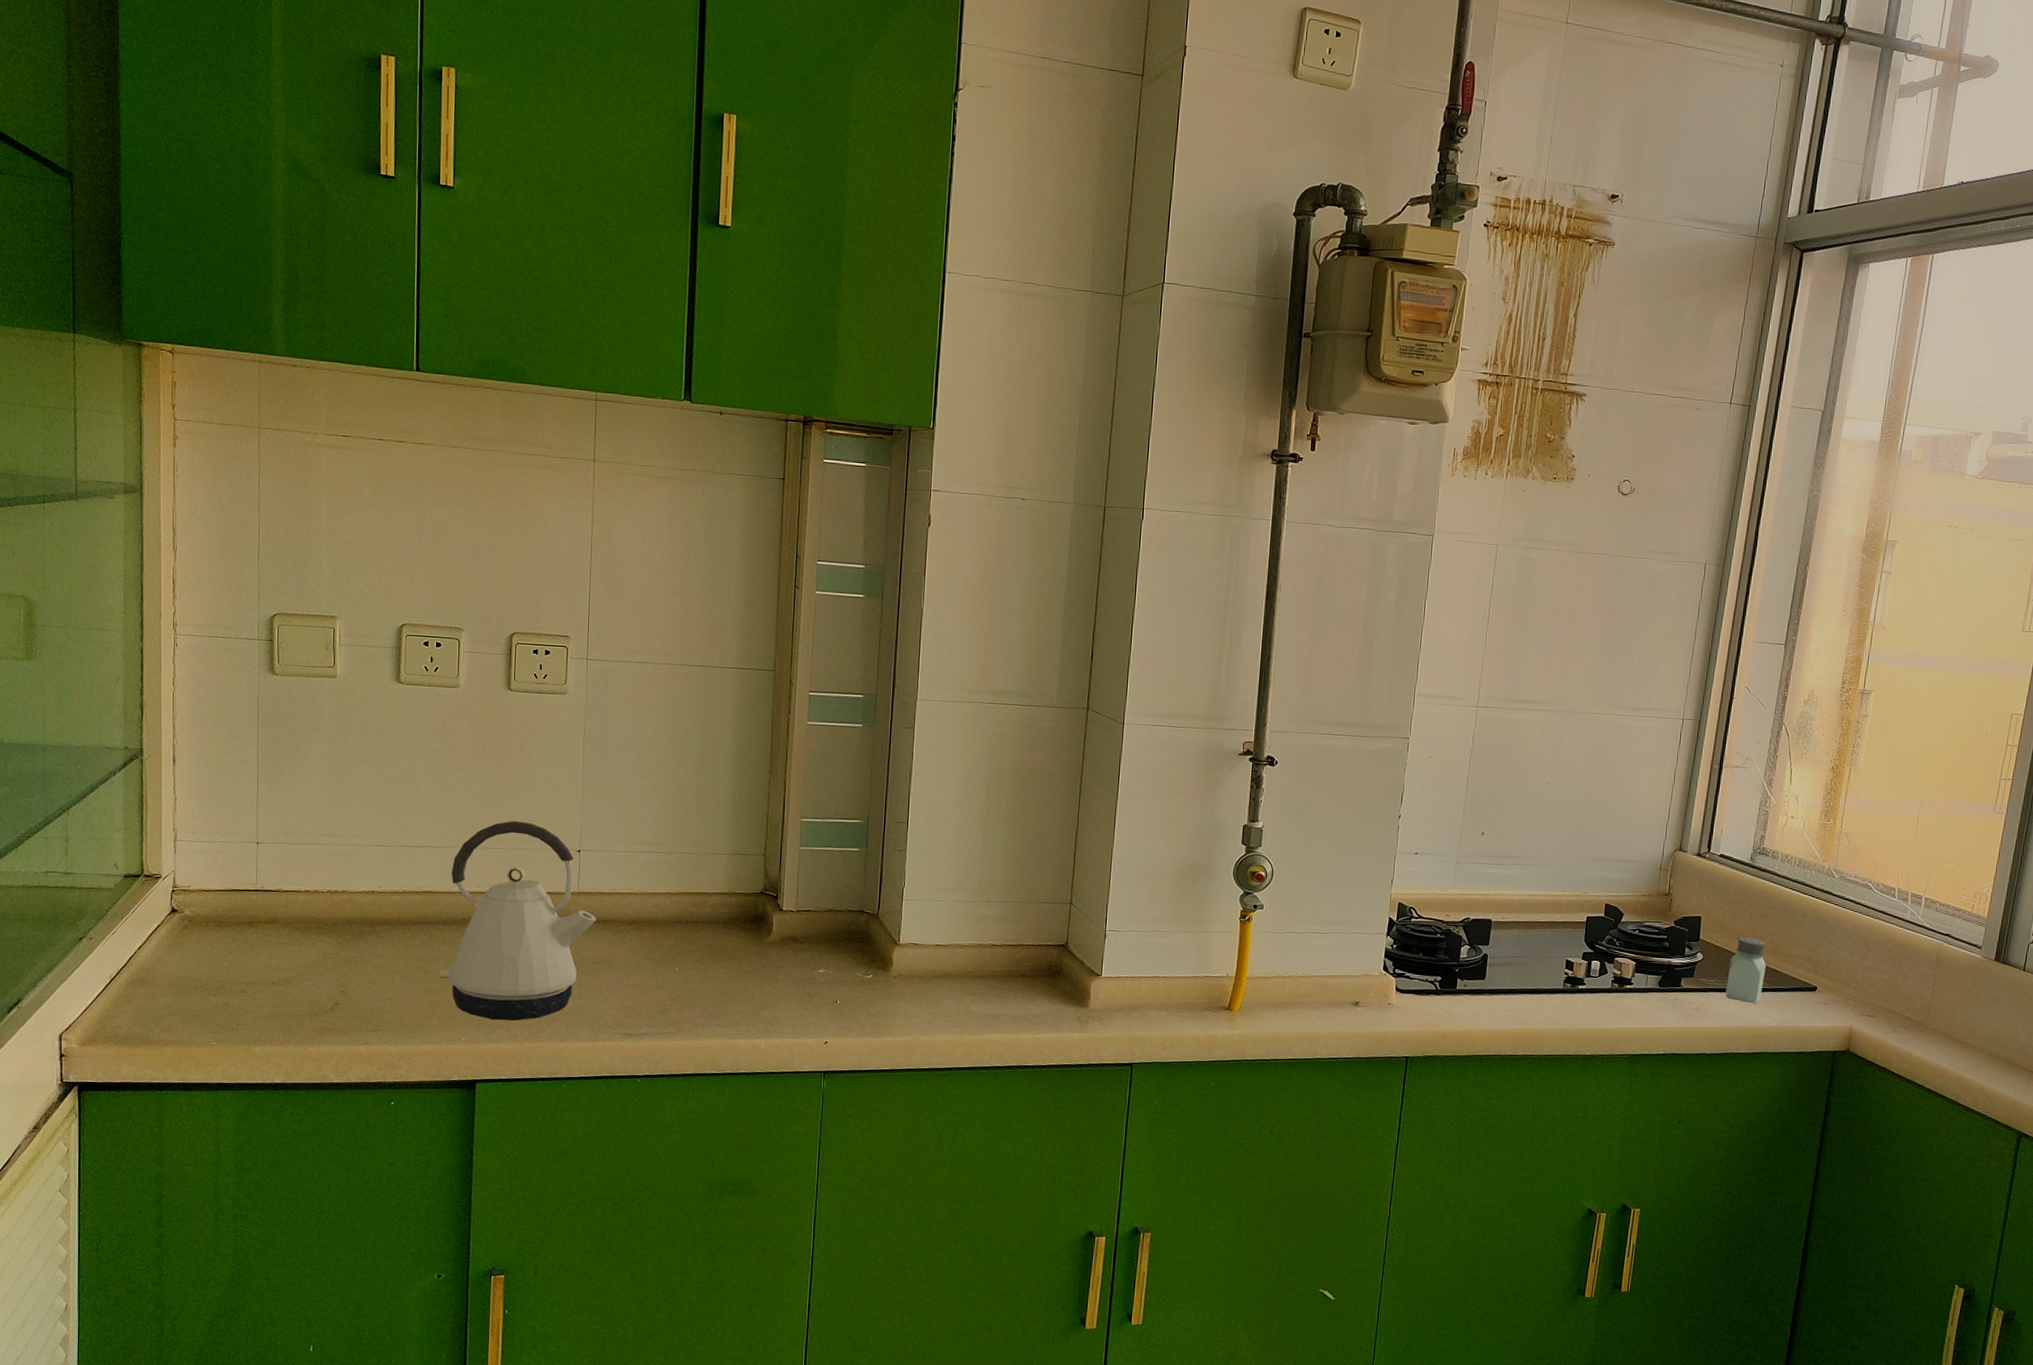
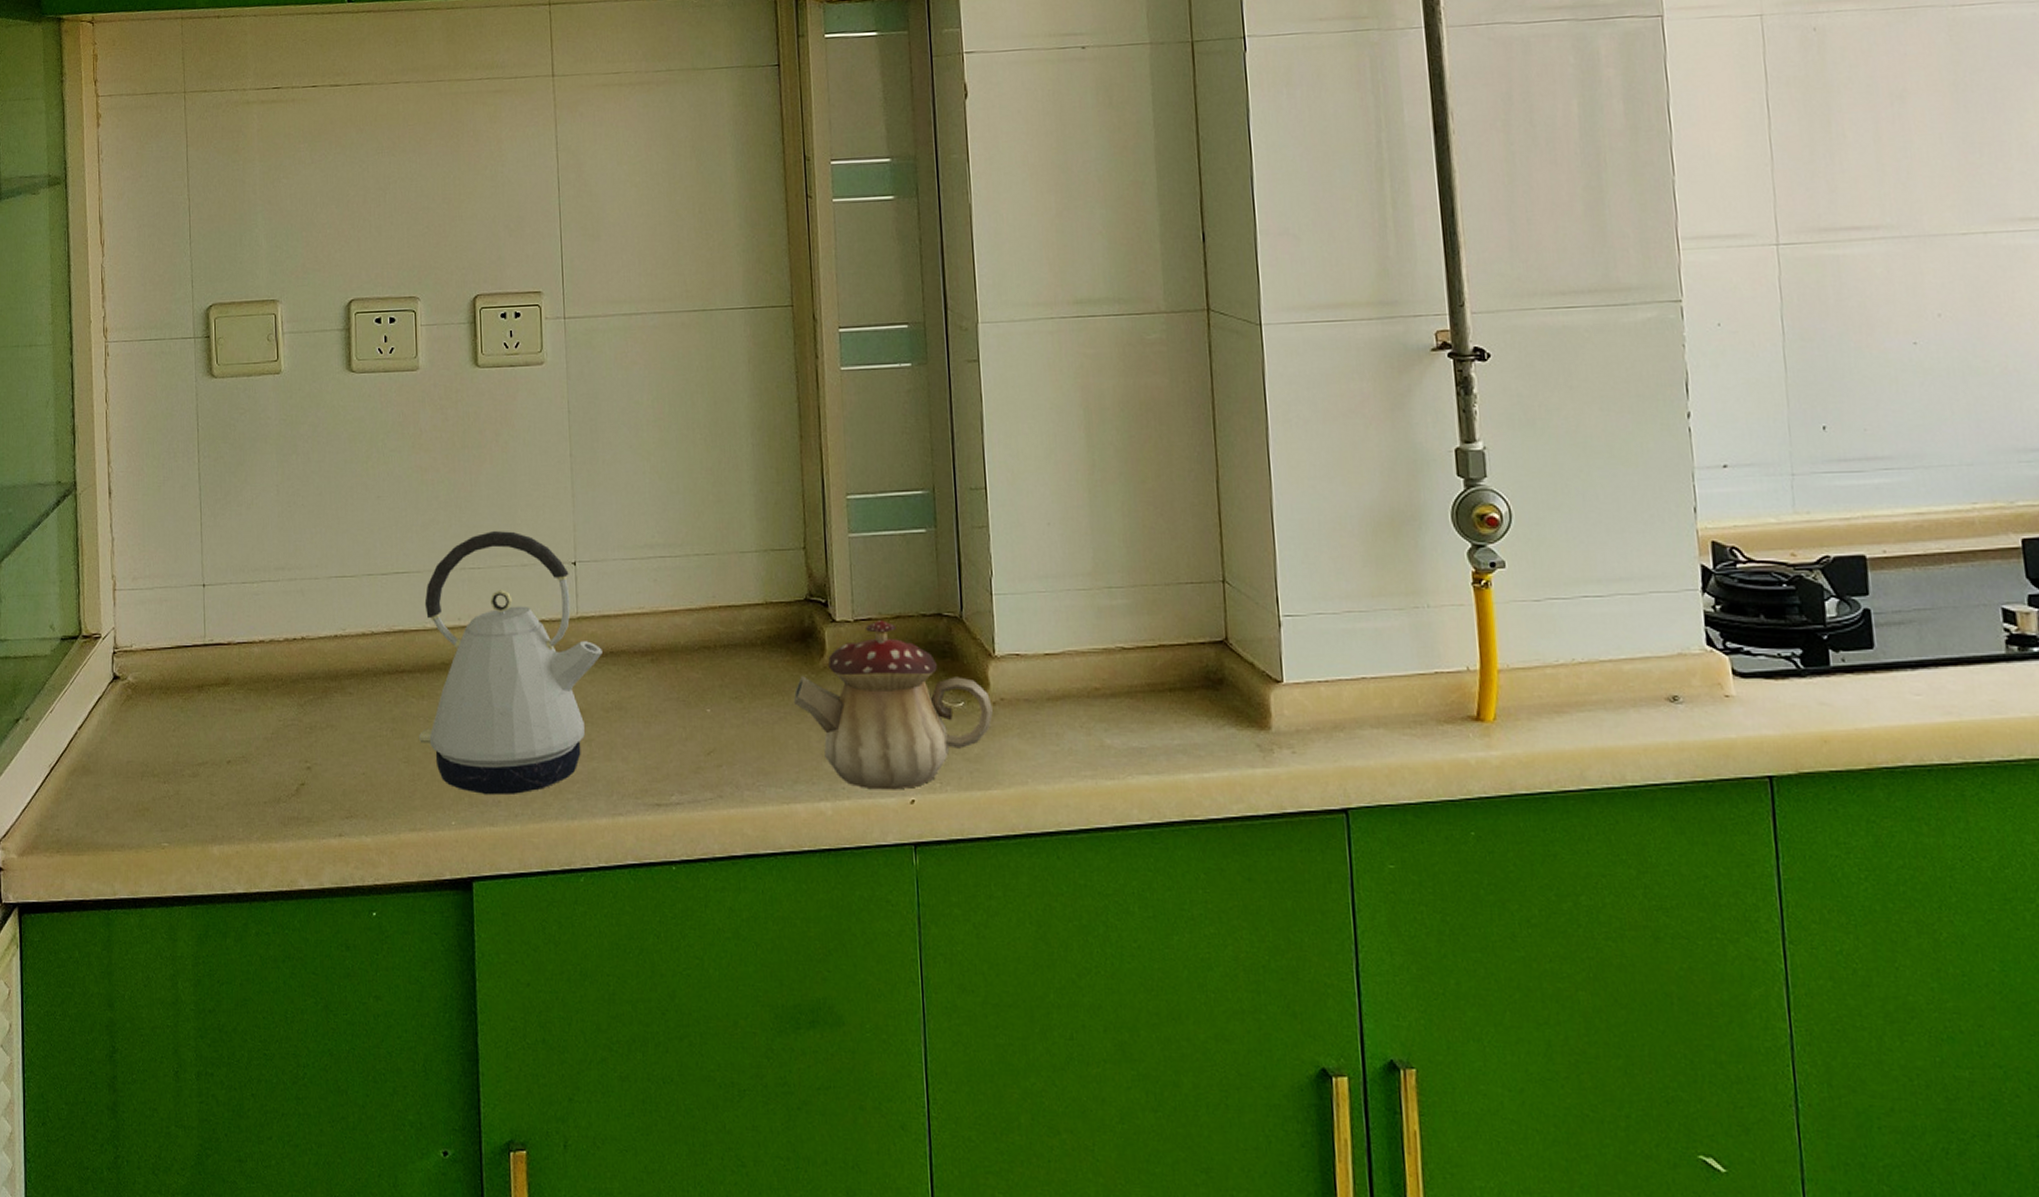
teapot: none [744,912,894,1034] -> present [793,620,994,790]

